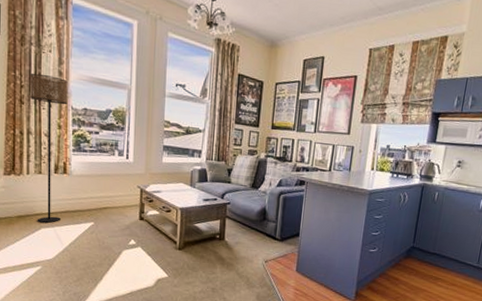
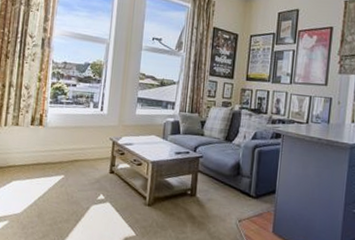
floor lamp: present [30,73,68,223] -> none [9,30,51,175]

